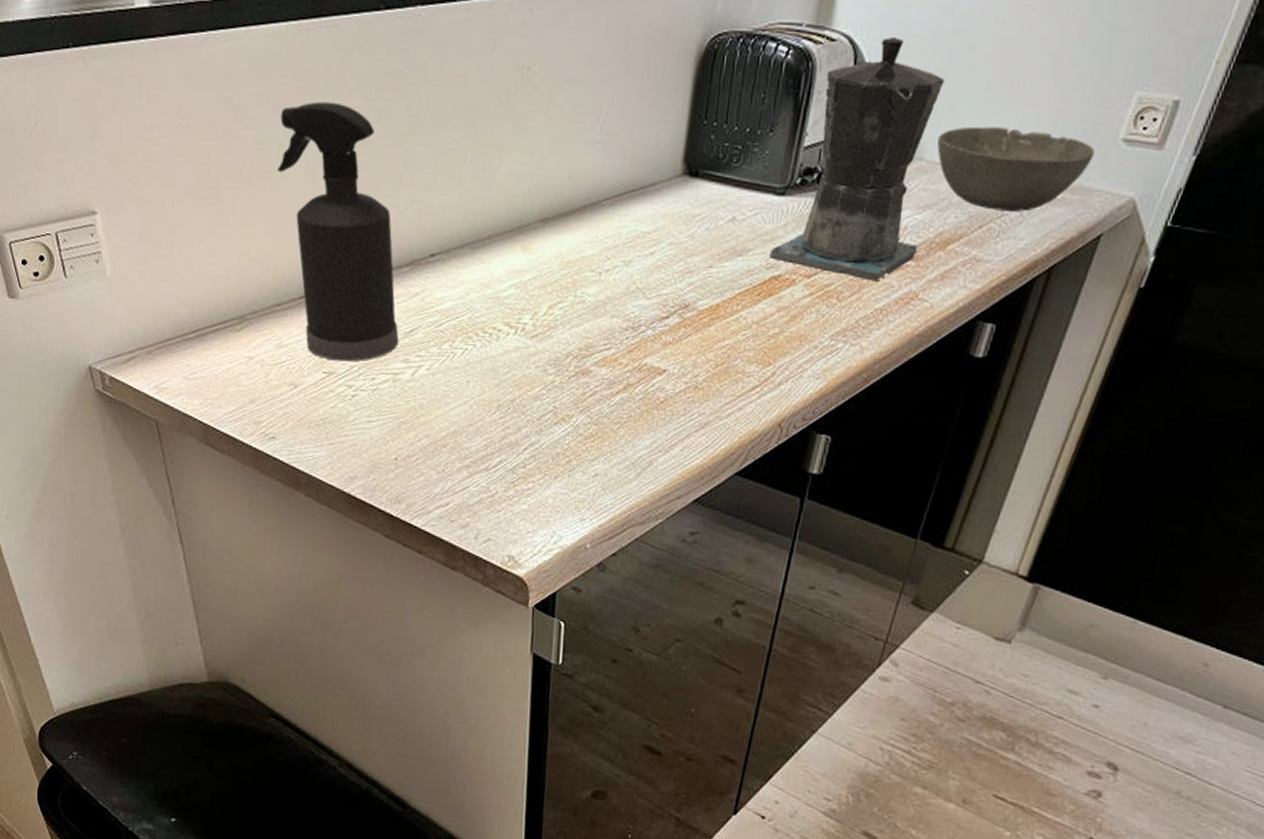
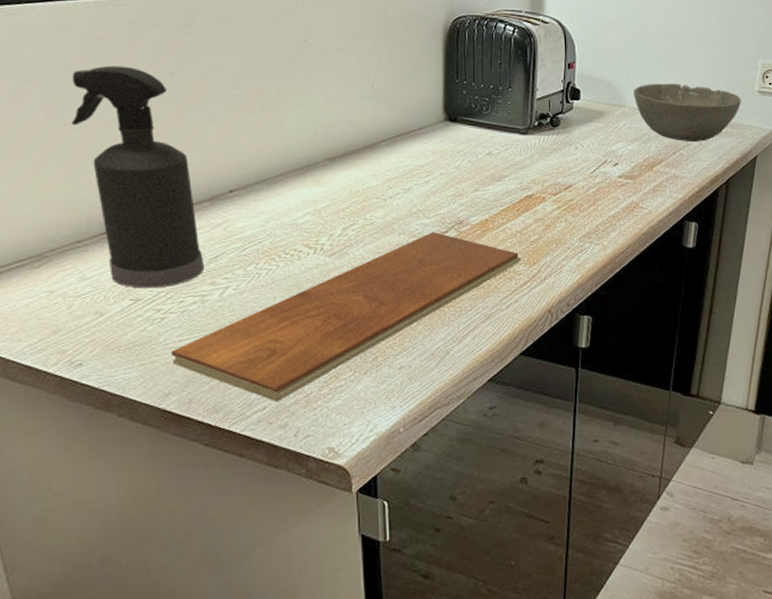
chopping board: none [359,316,754,499] -> present [170,232,521,402]
coffee maker: present [769,36,945,282] -> none [522,21,633,196]

